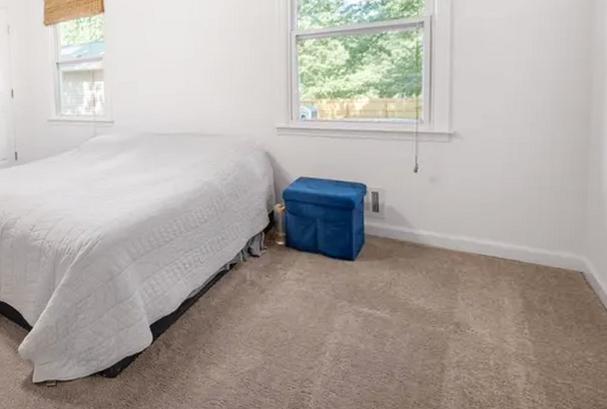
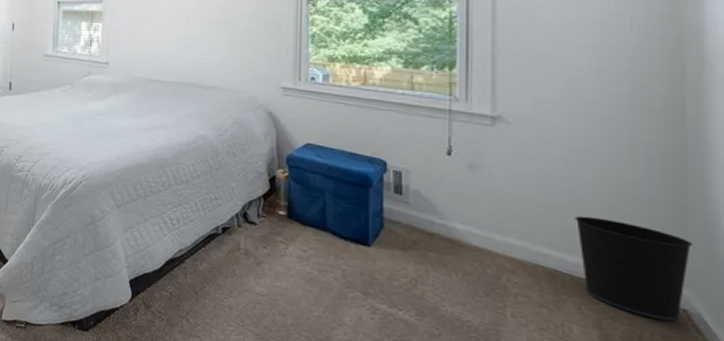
wastebasket: none [509,209,590,283] -> present [574,216,694,322]

